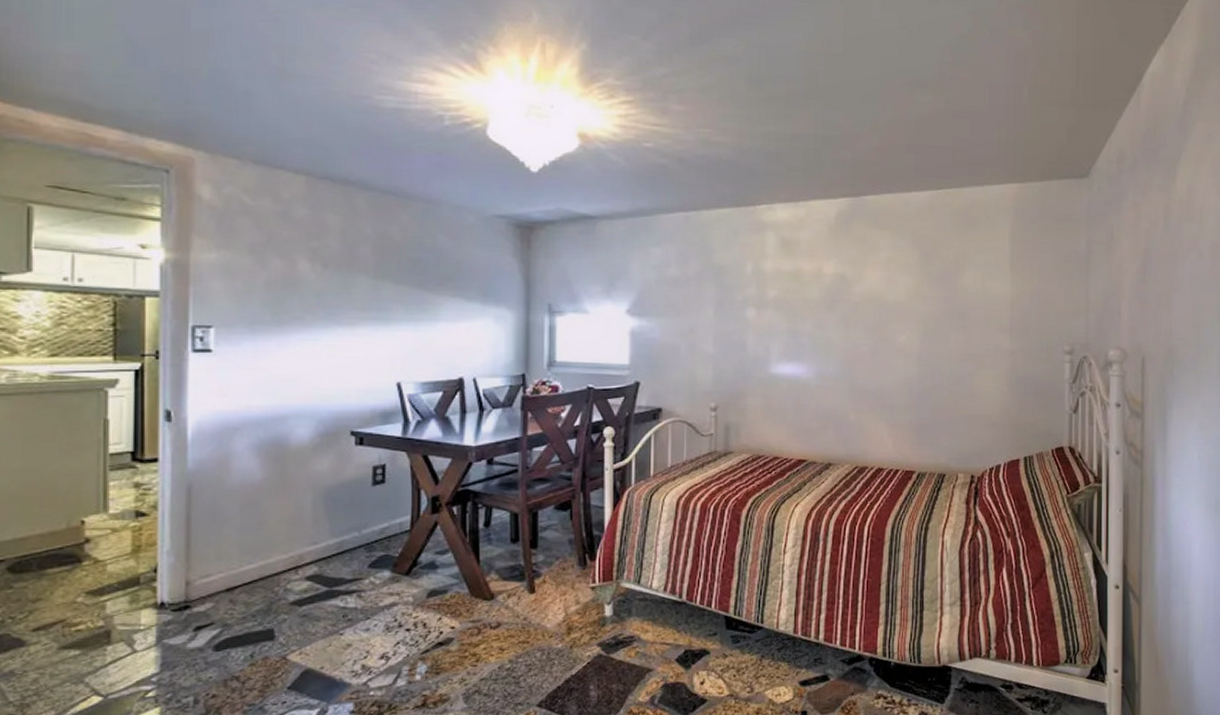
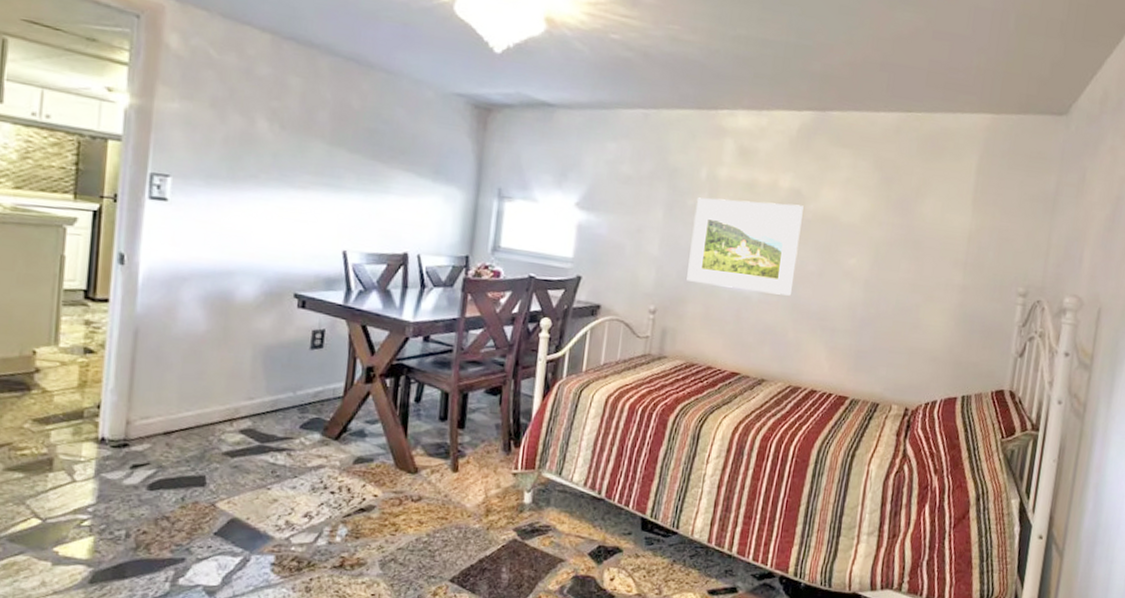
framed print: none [744,289,850,378] -> present [686,197,804,296]

